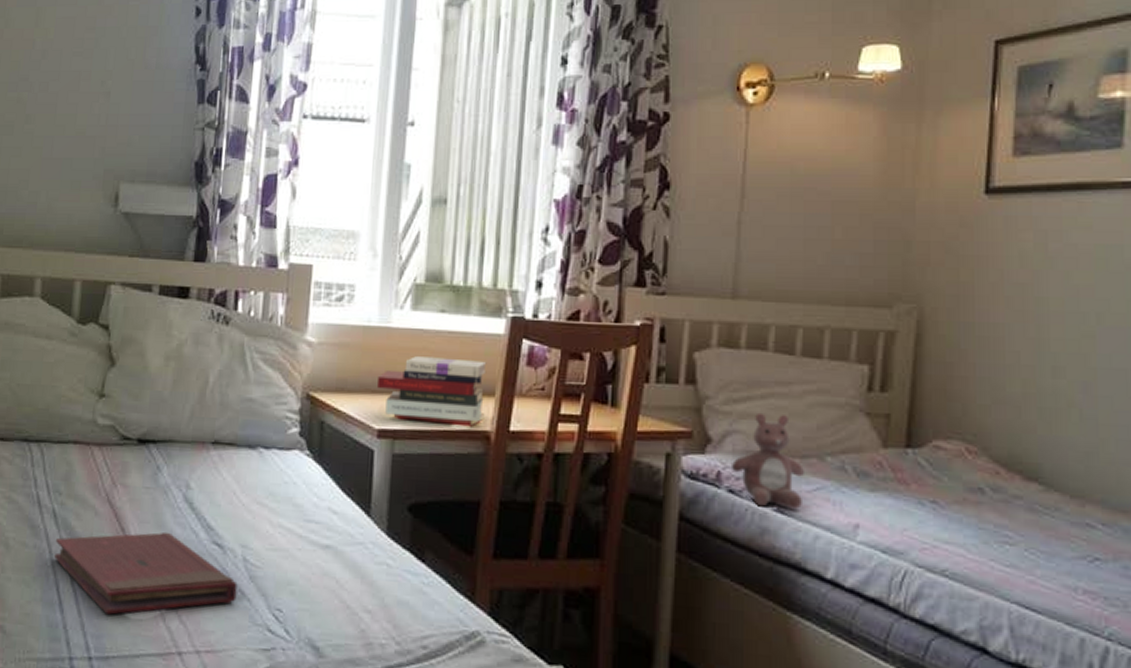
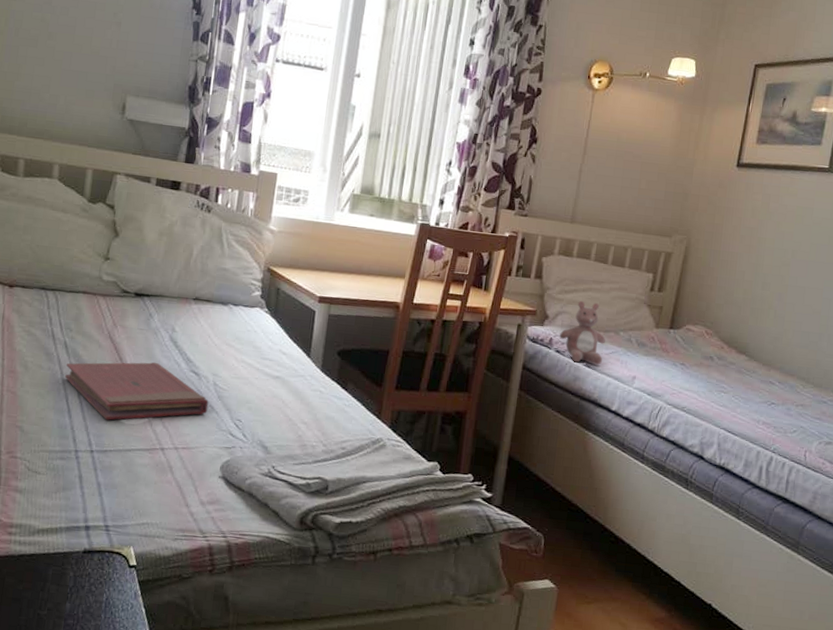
books: present [378,356,487,427] -> none [321,246,401,299]

